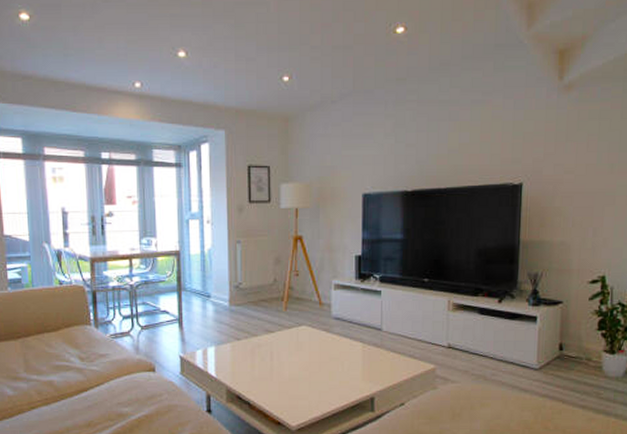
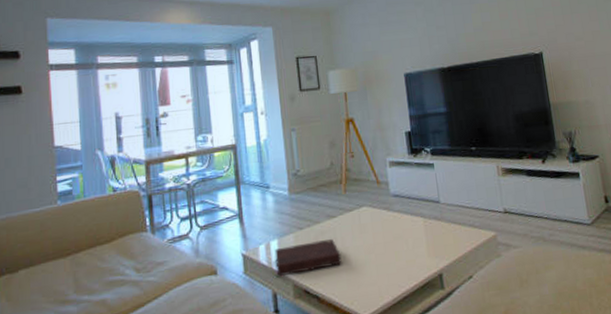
book: none [211,352,276,381] -> present [274,238,342,277]

